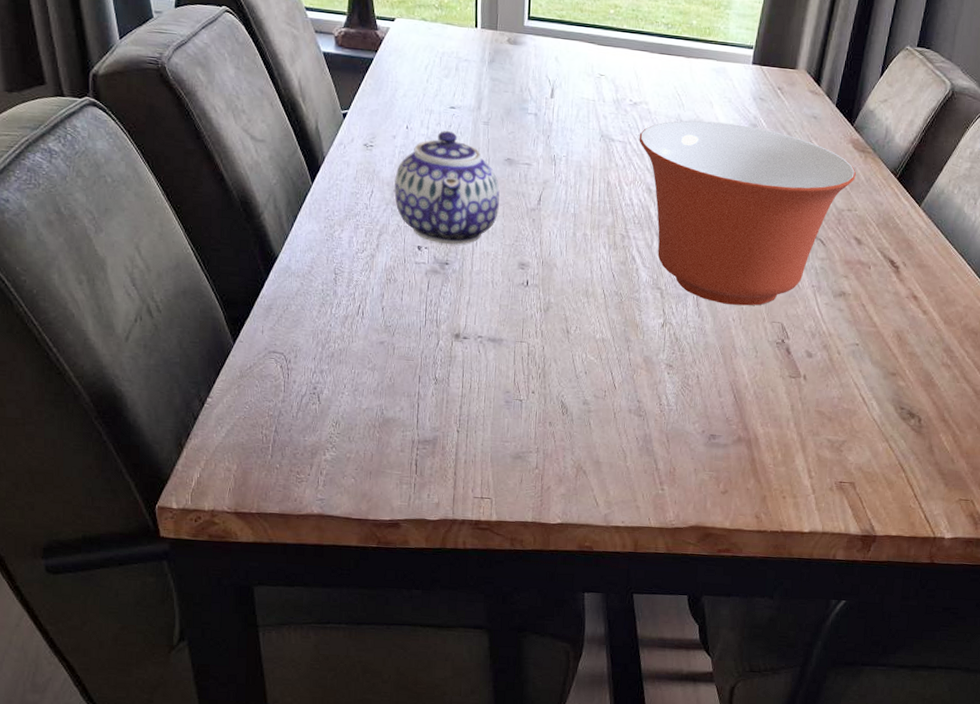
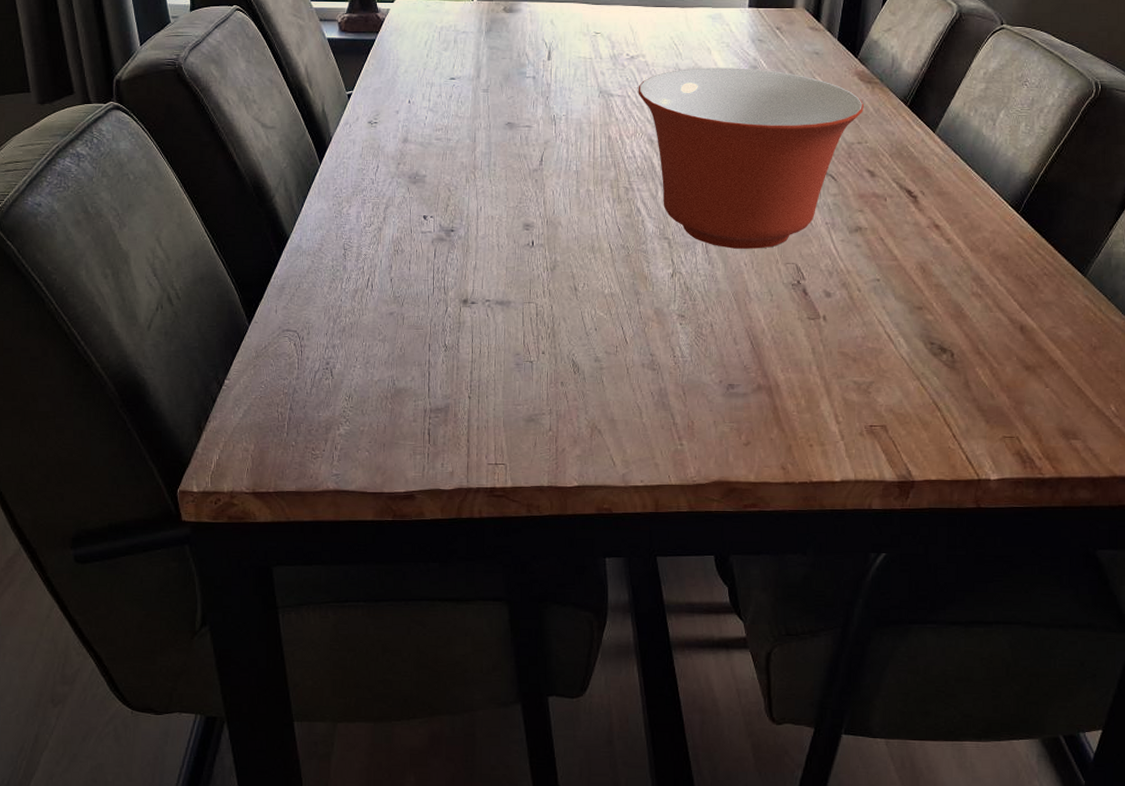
teapot: present [394,131,500,245] -> none [399,102,502,212]

